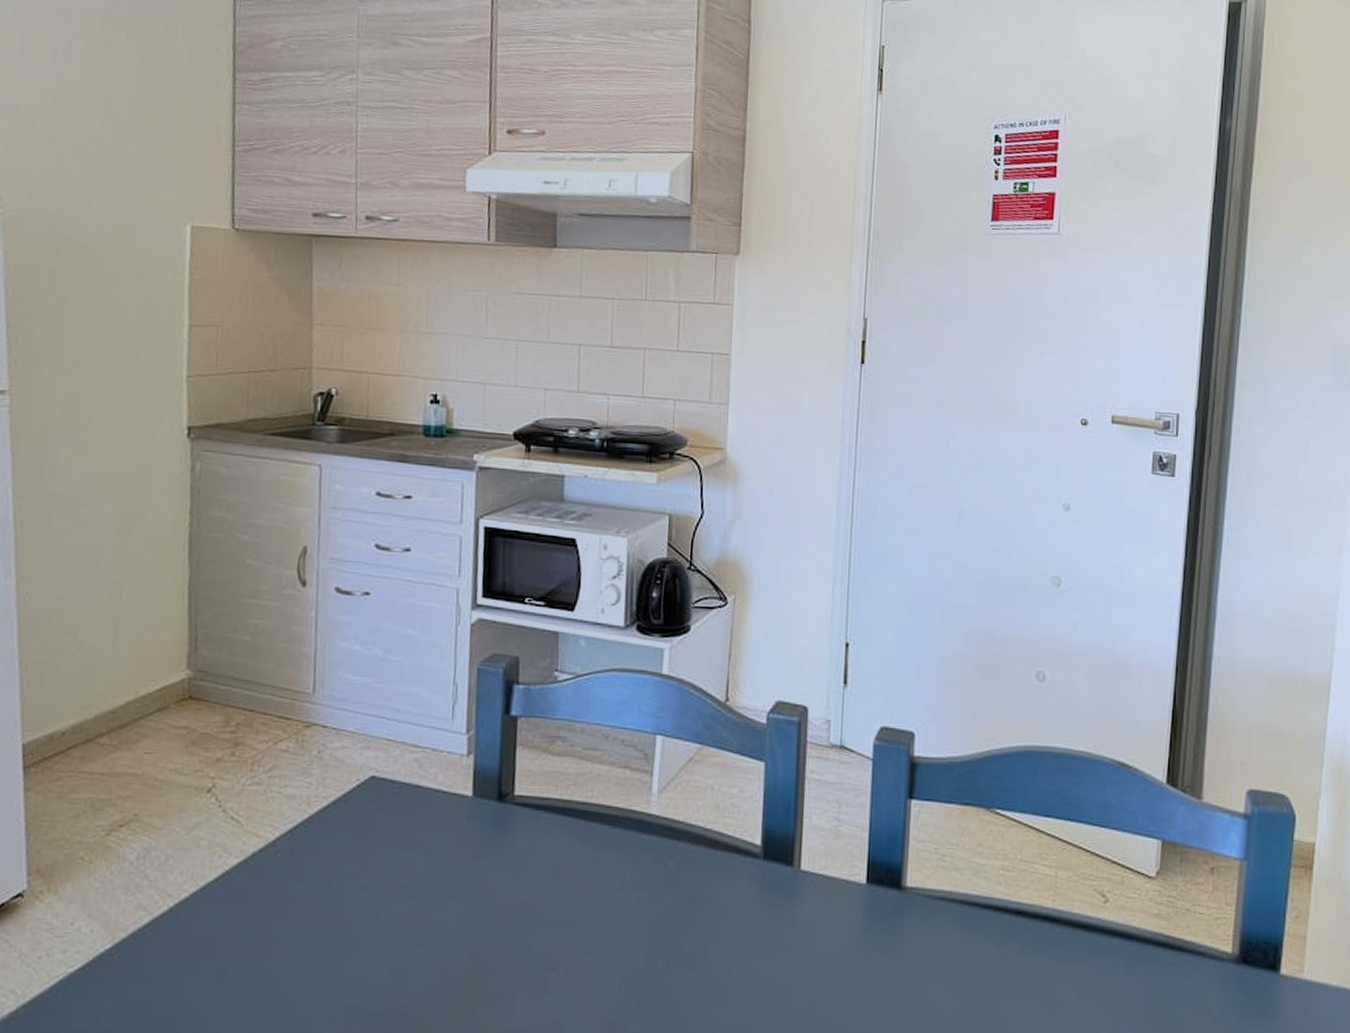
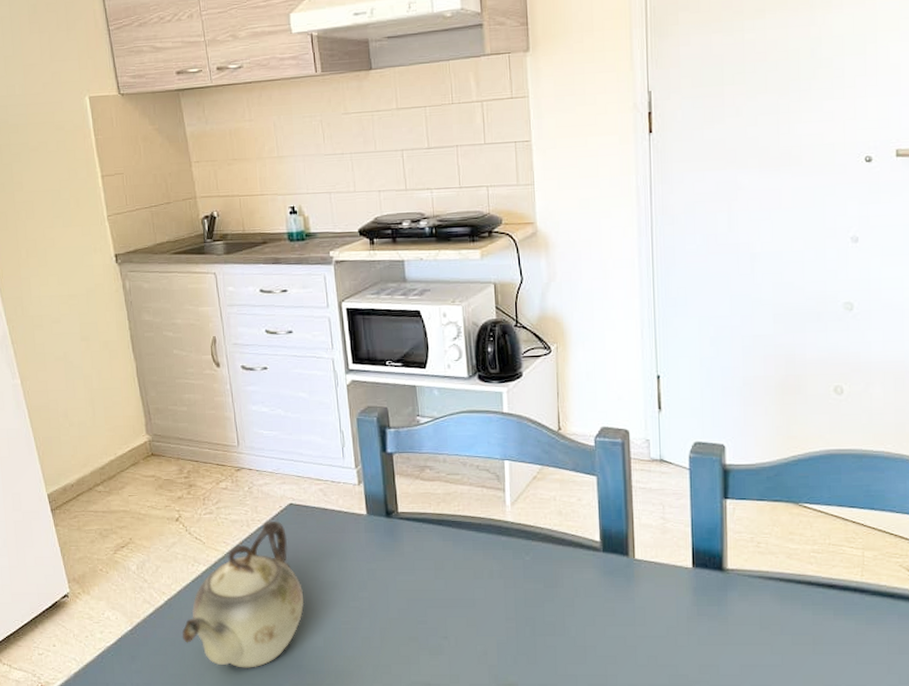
teapot: none [185,798,371,1009] -> present [182,520,305,668]

